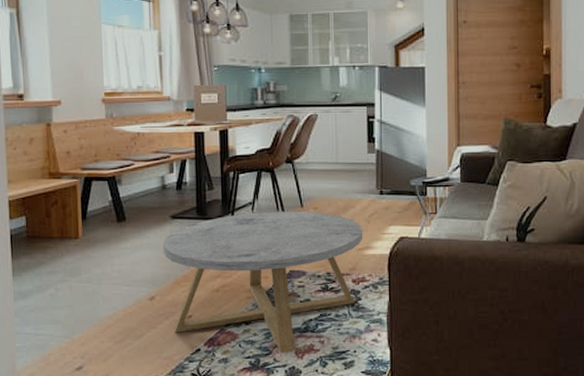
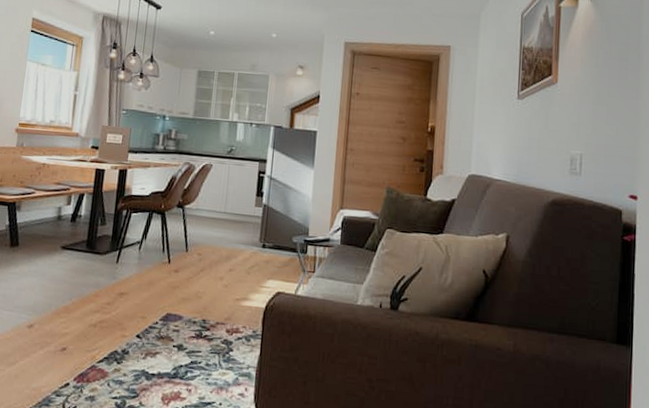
coffee table: present [162,211,363,353] -> none [46,252,243,398]

